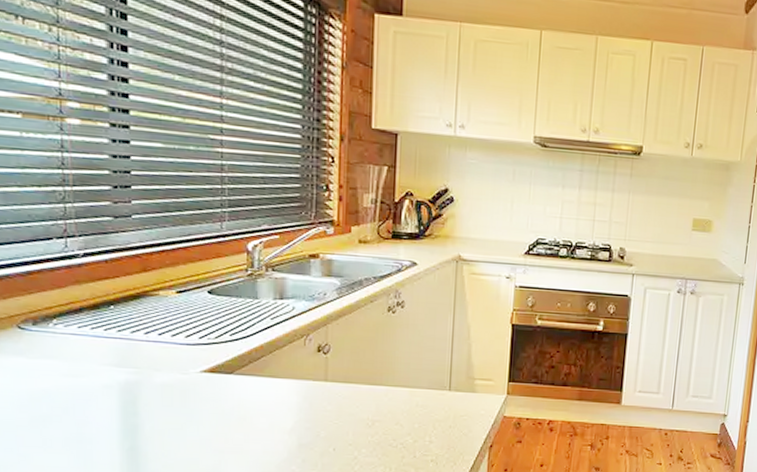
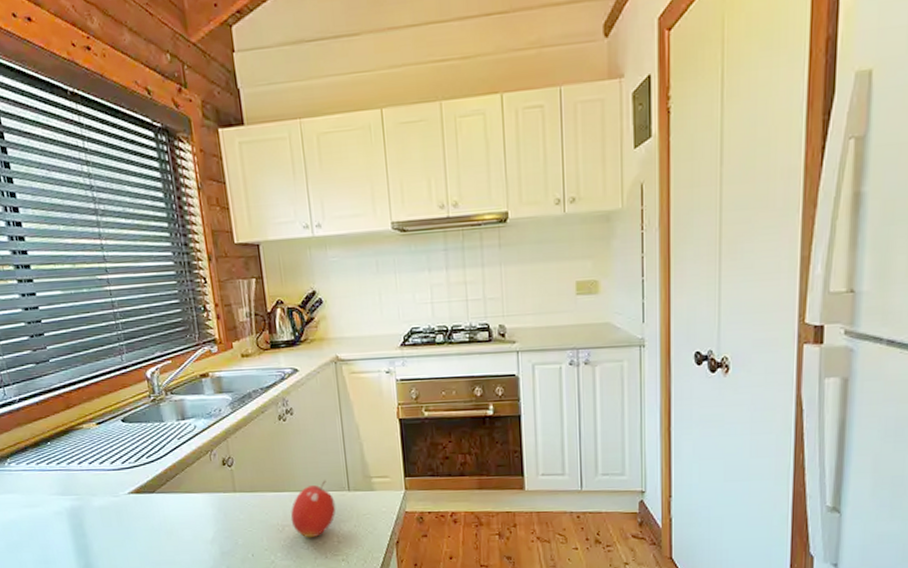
fruit: none [383,377,434,436] -> present [290,480,336,538]

